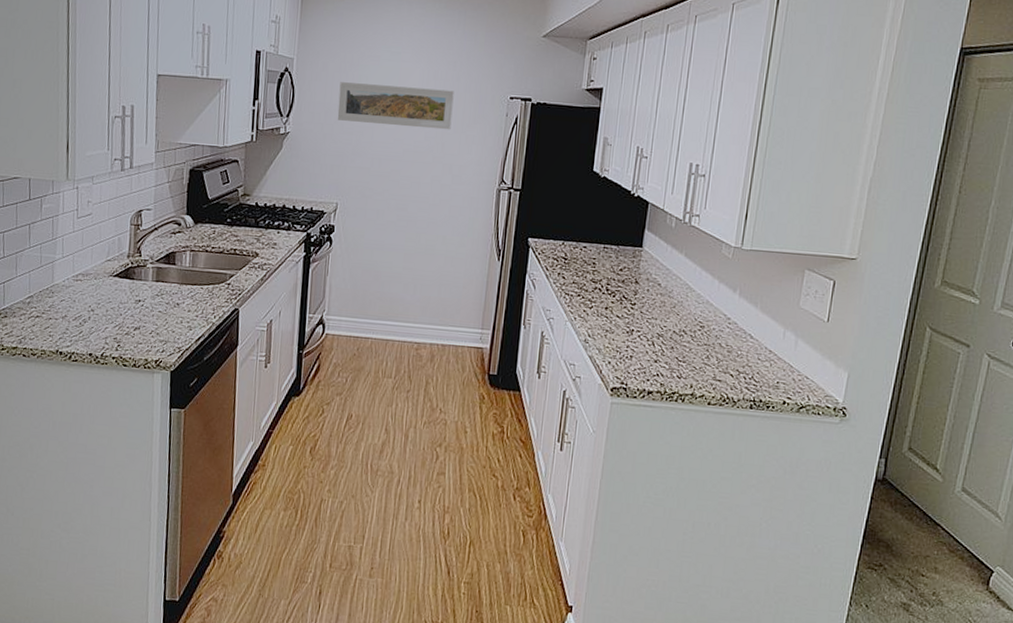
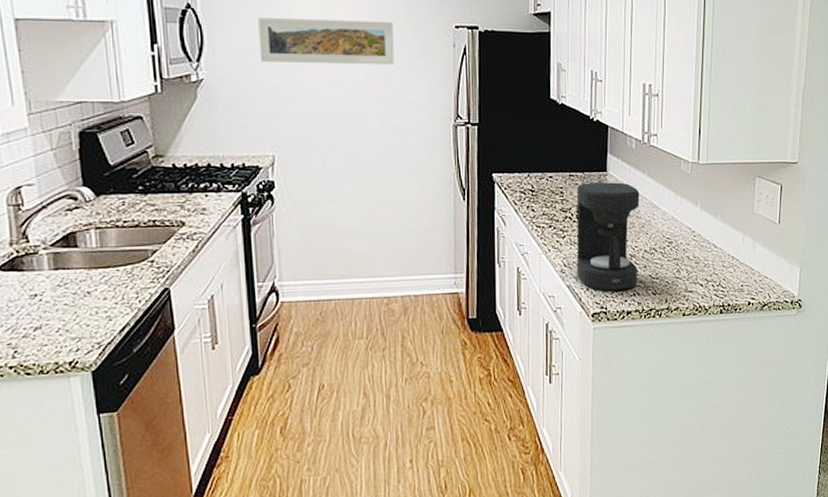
coffee maker: none [600,256,675,369] -> present [576,182,640,291]

